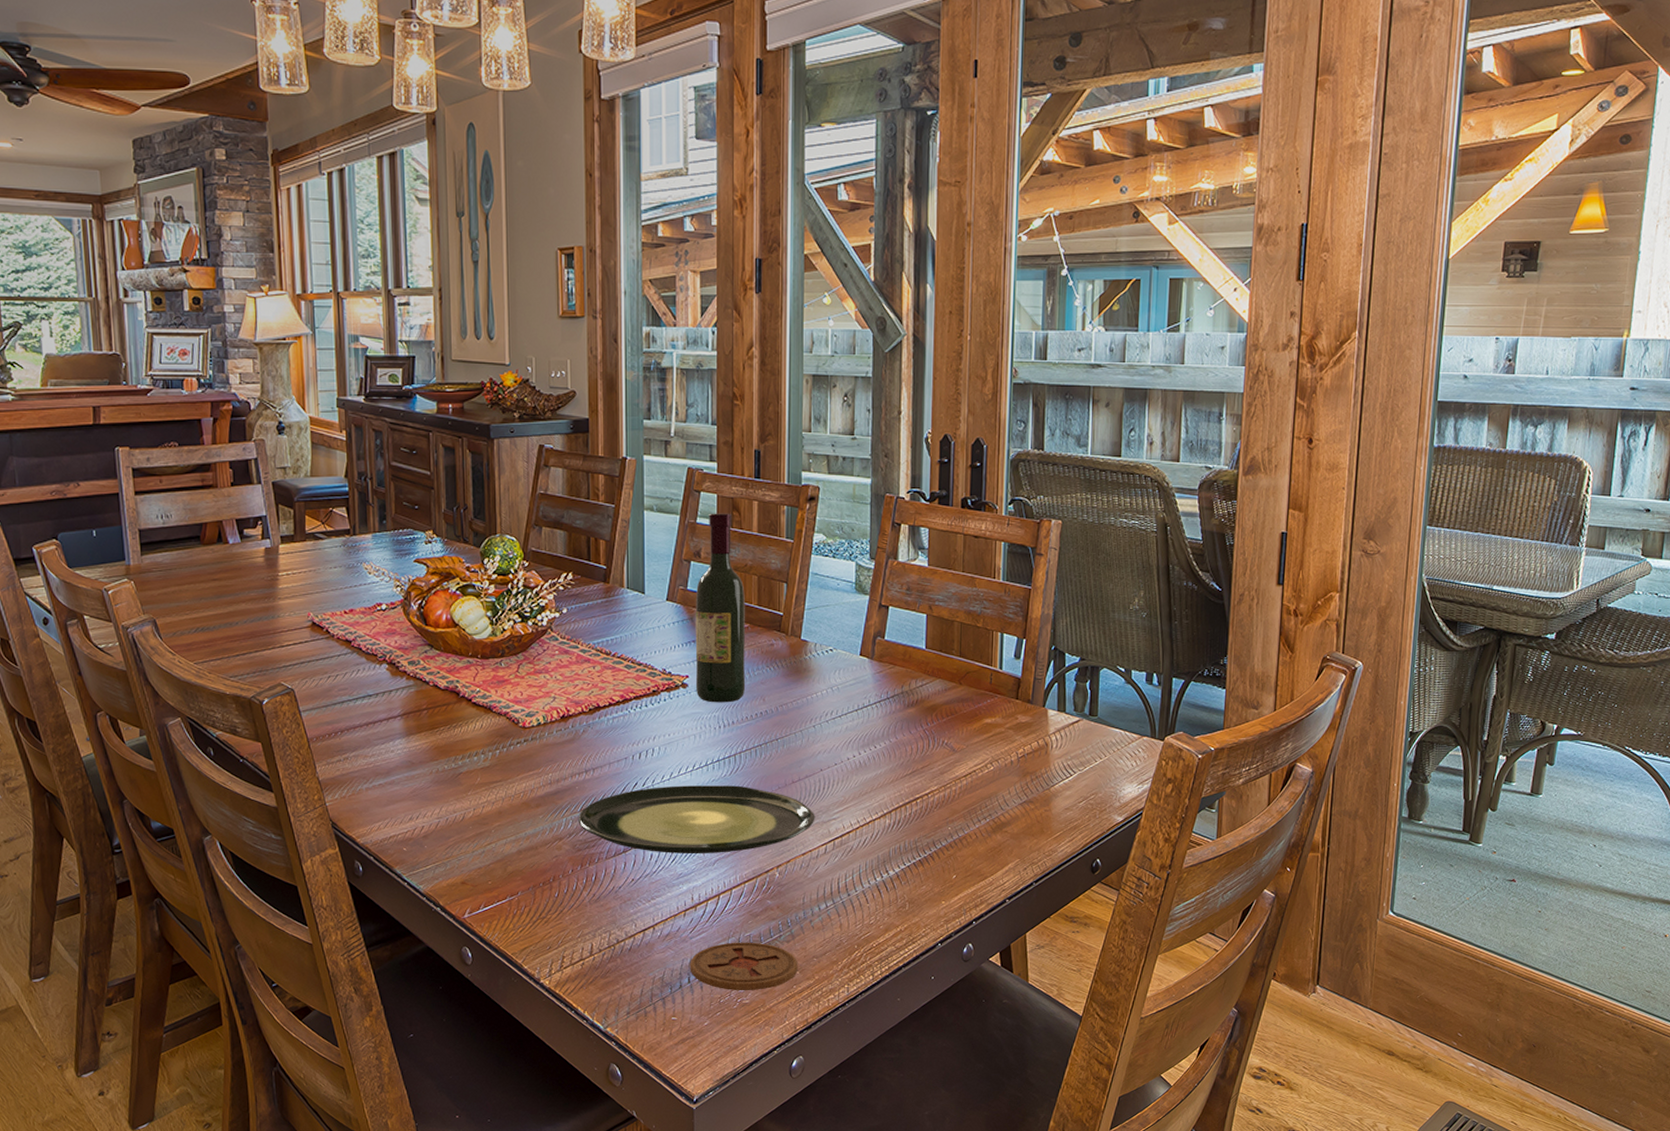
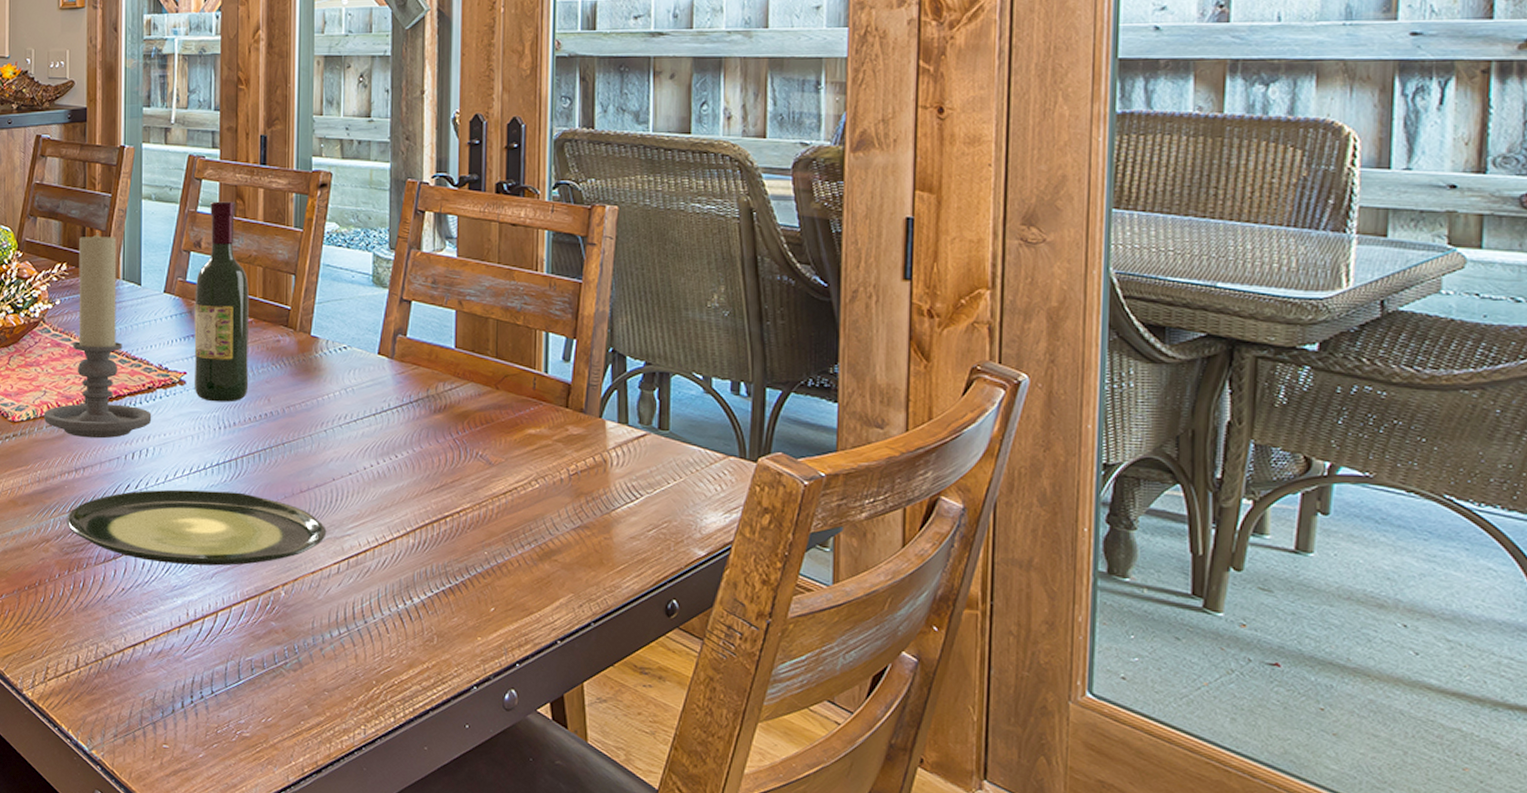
candle holder: none [553,542,657,741] -> present [43,232,152,439]
coaster: present [690,942,798,991] -> none [183,666,306,723]

